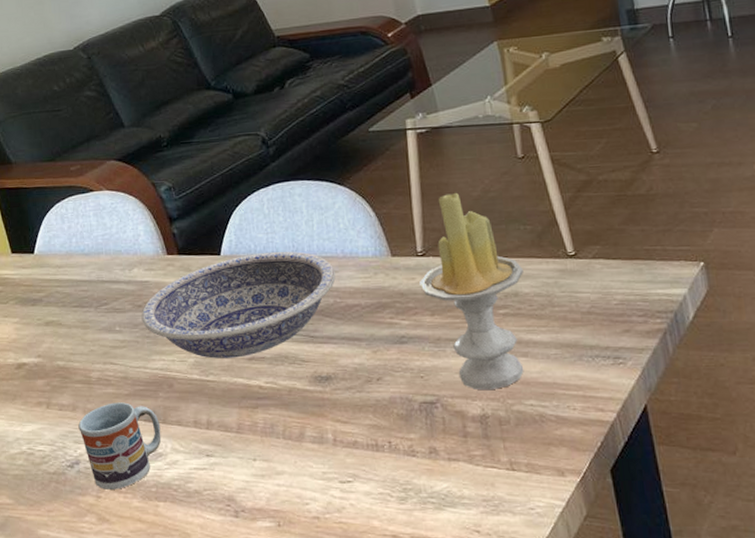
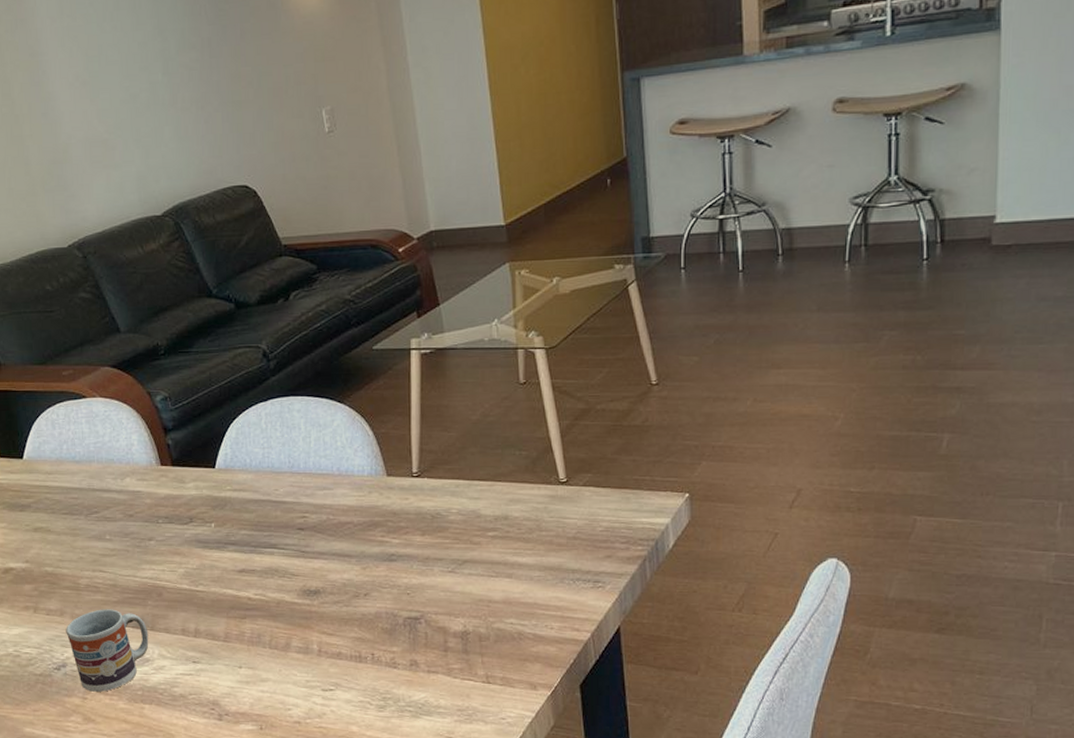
bowl: present [141,251,336,359] -> none [132,468,330,570]
candle: present [419,192,524,391] -> none [413,415,515,609]

